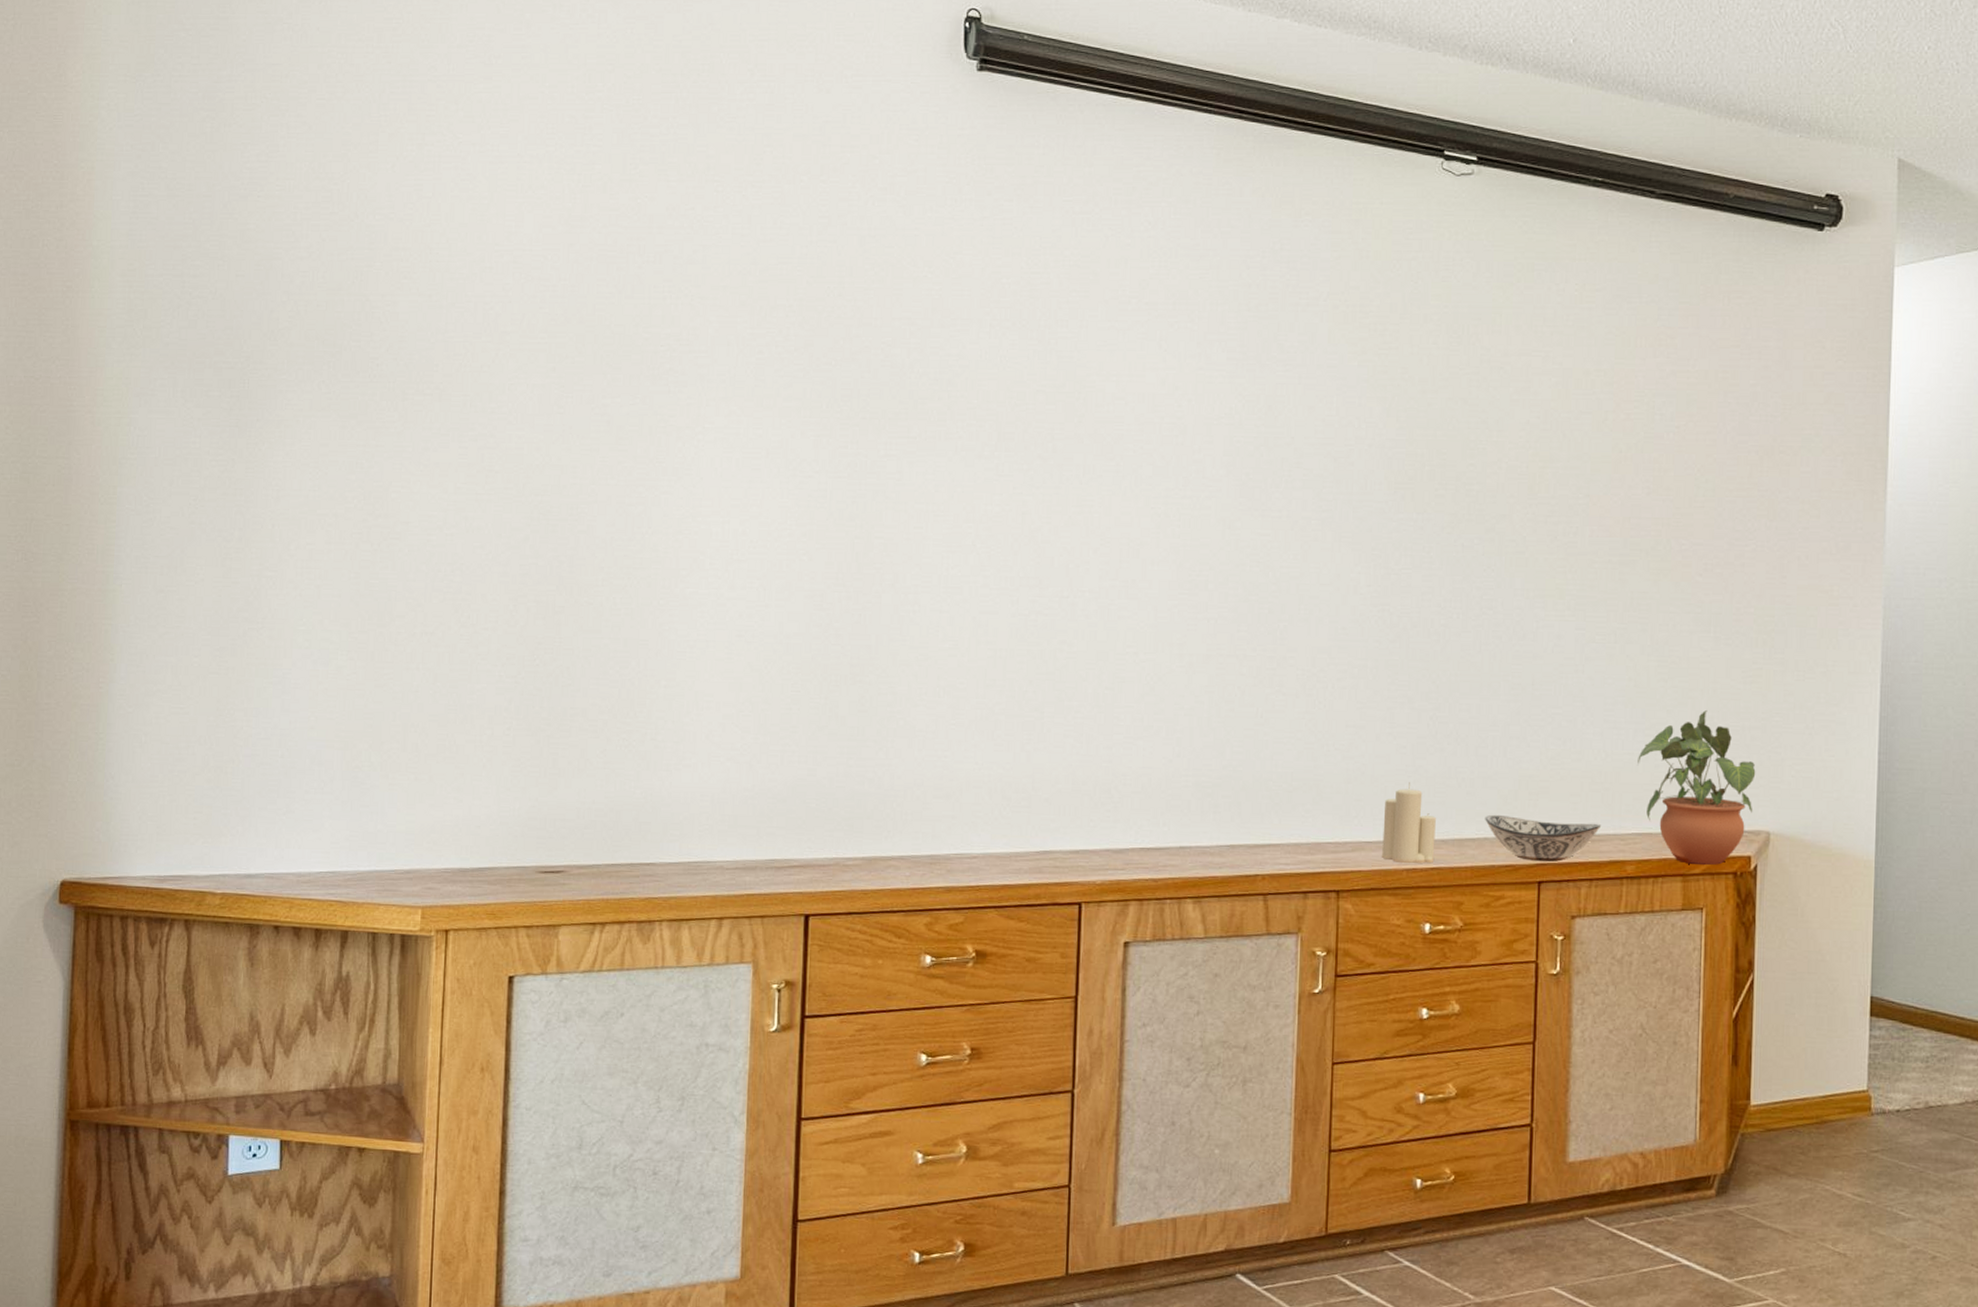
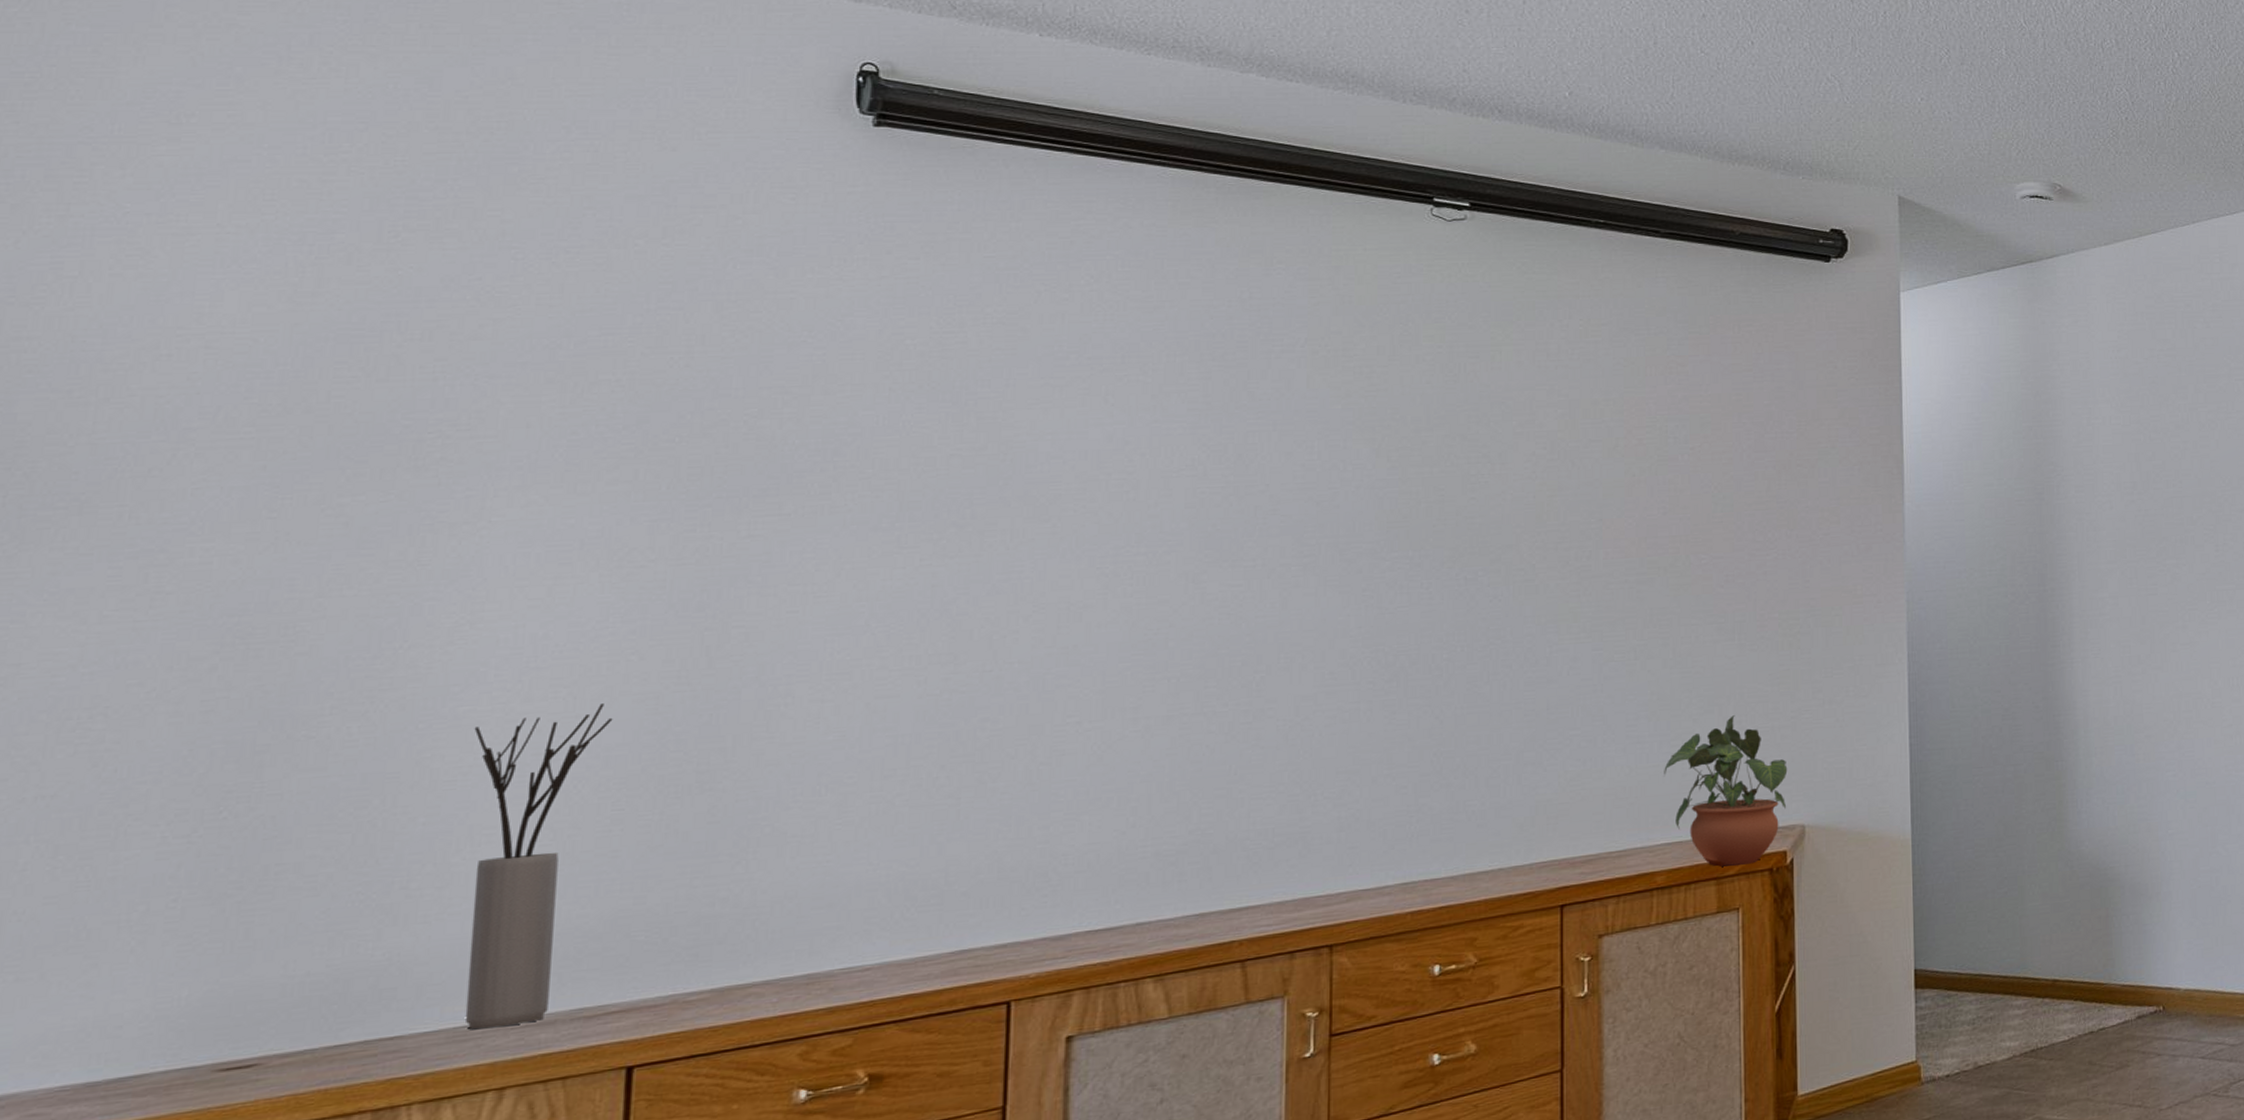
vase: none [695,596,791,867] -> present [464,703,613,1030]
candle: present [1382,782,1436,864] -> none [1382,822,1443,907]
decorative bowl: present [1485,814,1602,863] -> none [1499,838,1628,886]

